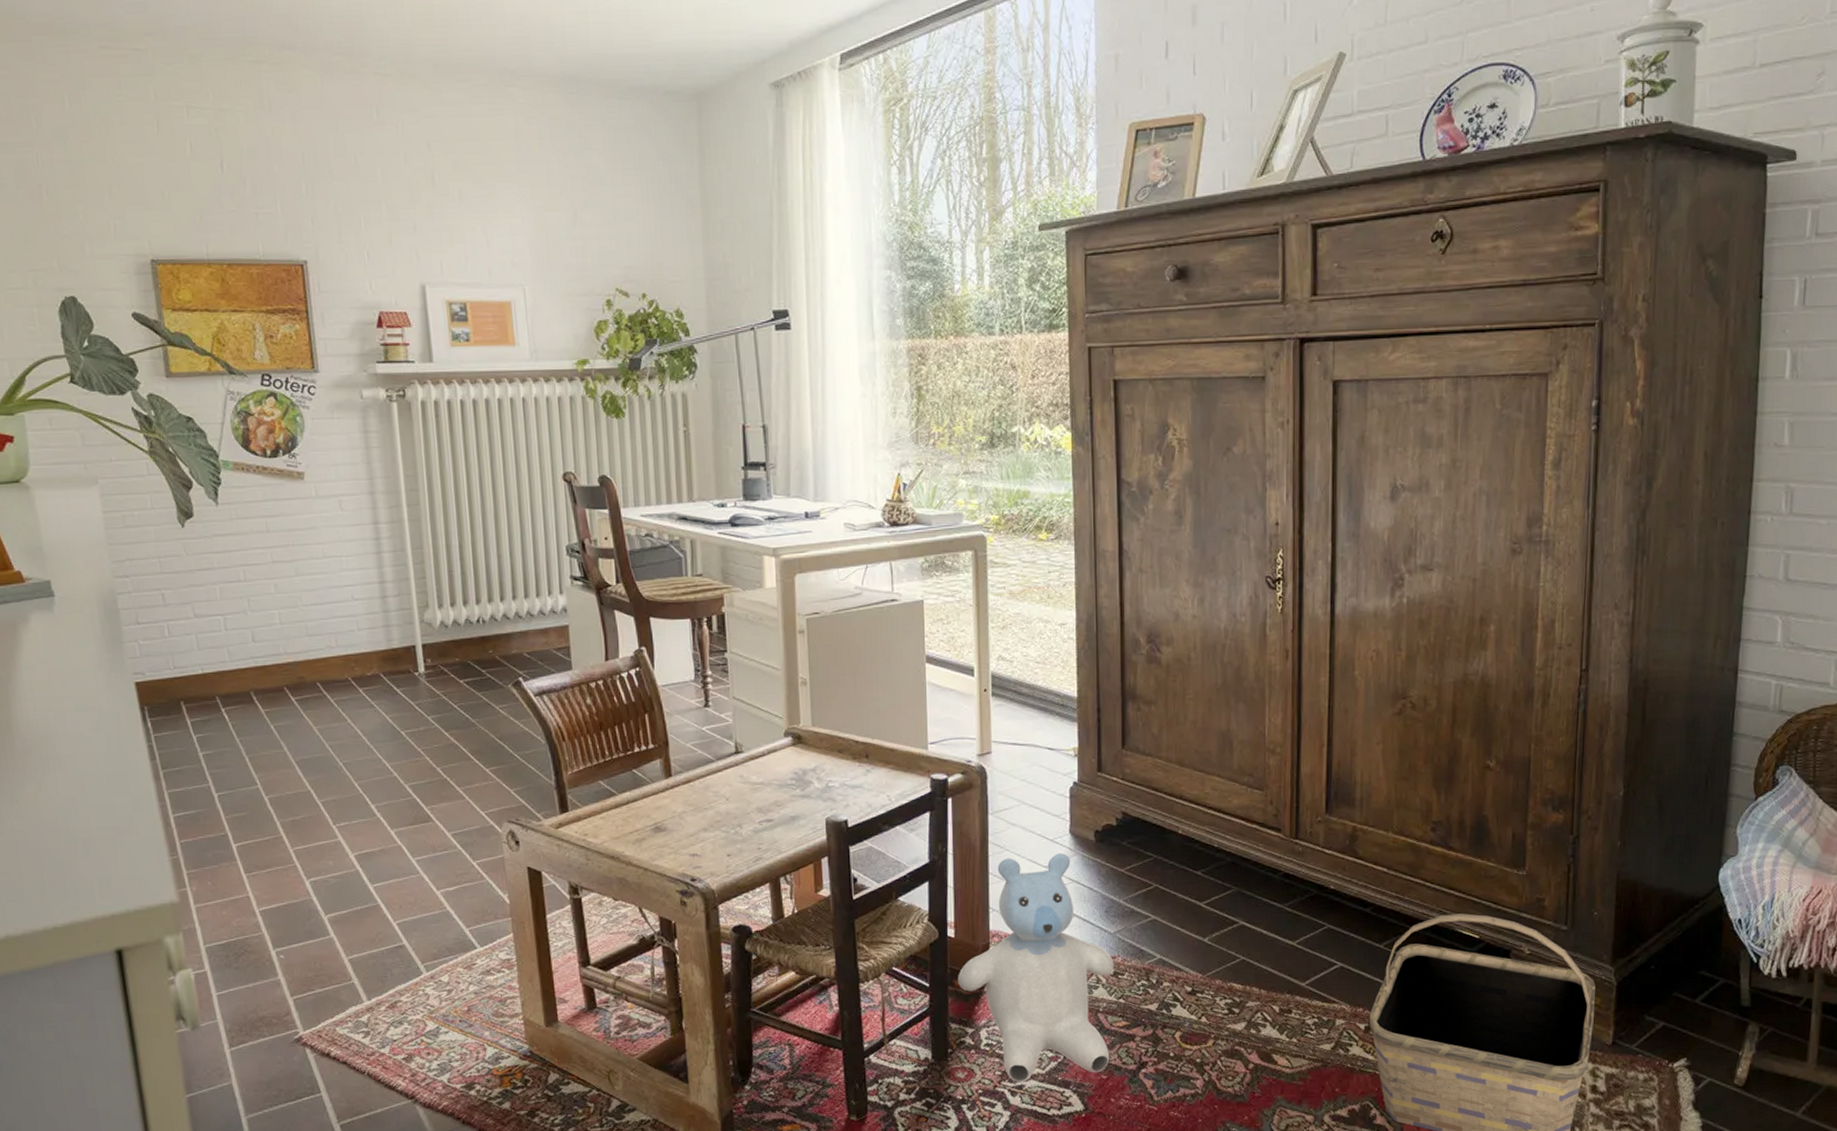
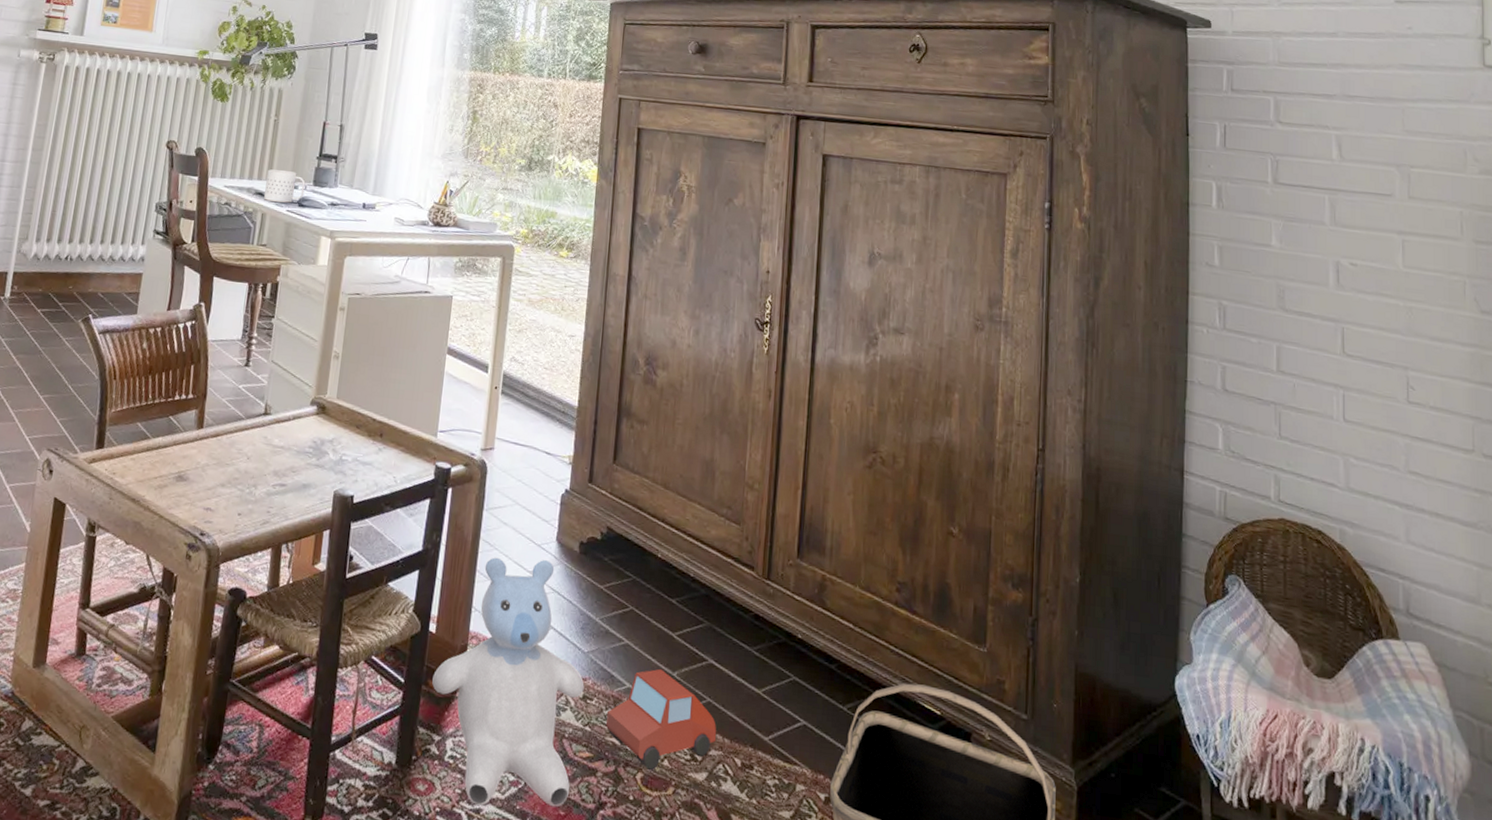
mug: none [688,488,735,526] -> present [264,169,306,203]
toy car: none [1140,937,1252,1028] -> present [606,668,716,770]

